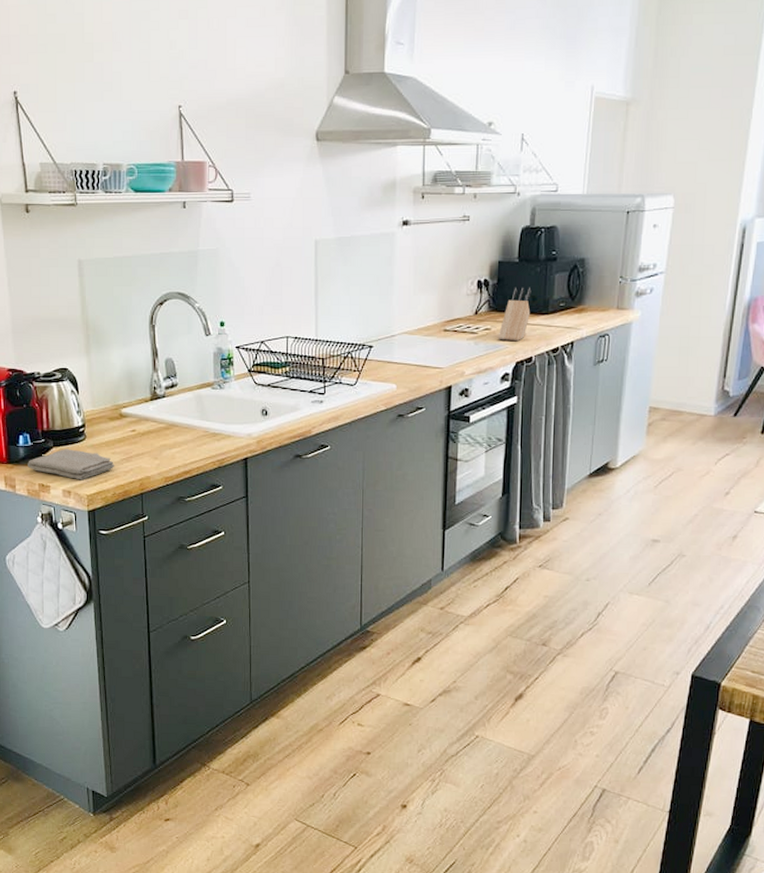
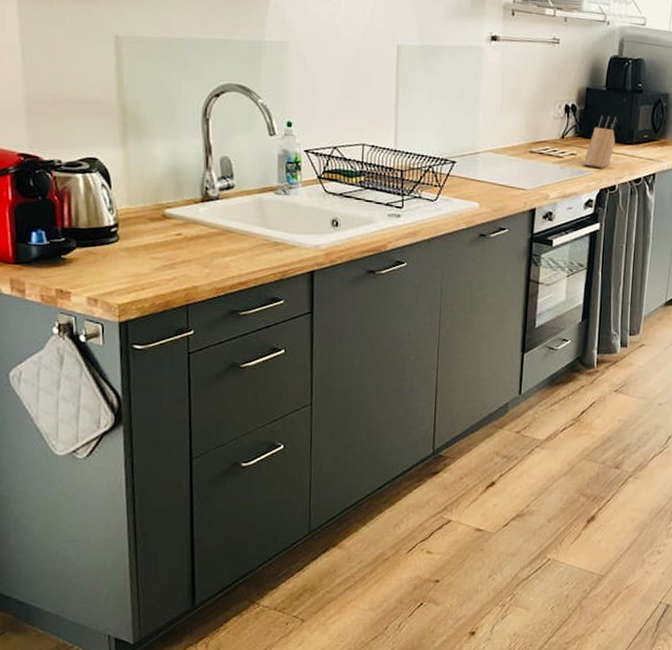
washcloth: present [28,449,114,480] -> none [42,250,154,288]

